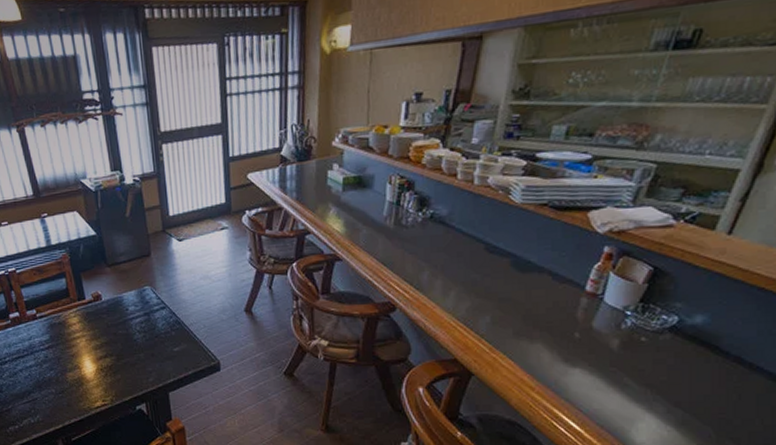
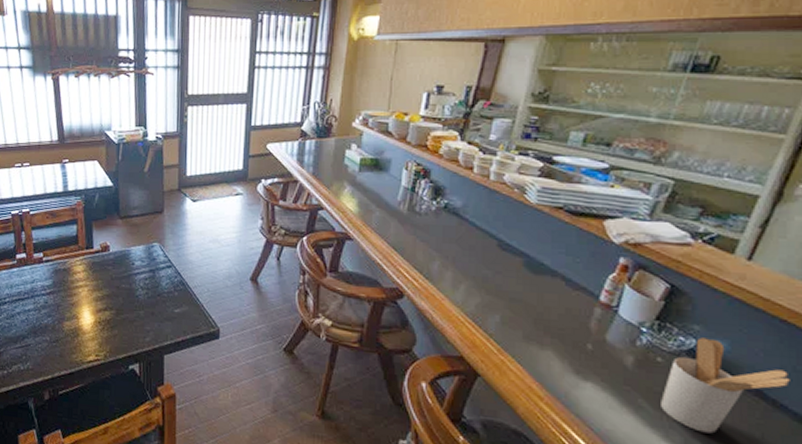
utensil holder: none [645,313,766,401] -> present [661,337,790,434]

